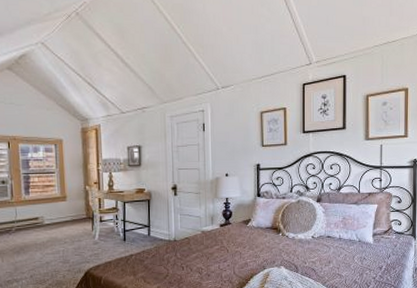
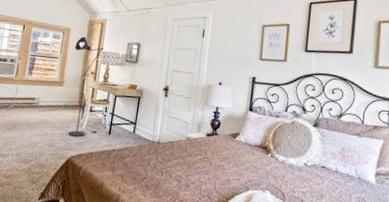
floor lamp: none [71,146,111,250] -> present [68,36,104,137]

